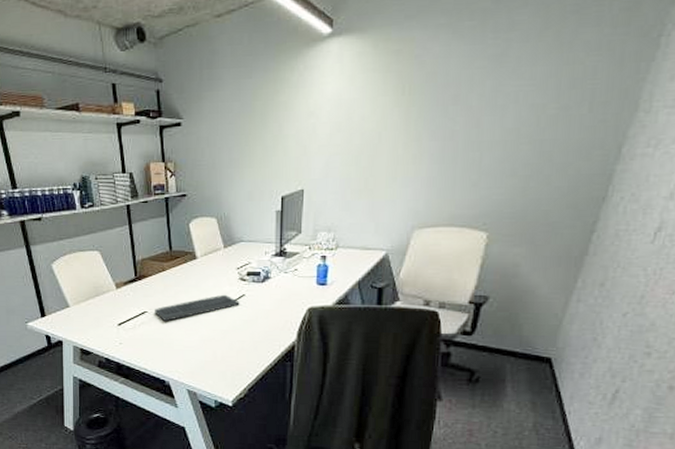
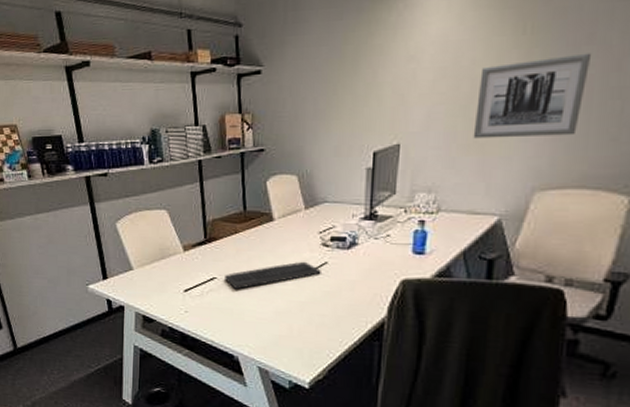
wall art: none [364,112,457,185] -> present [473,53,592,139]

